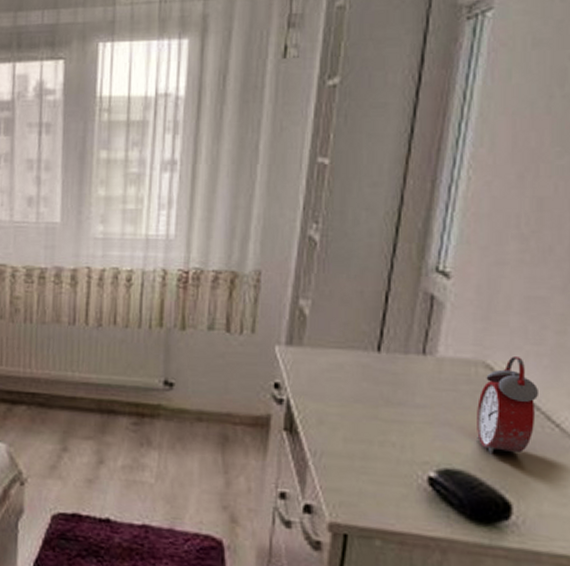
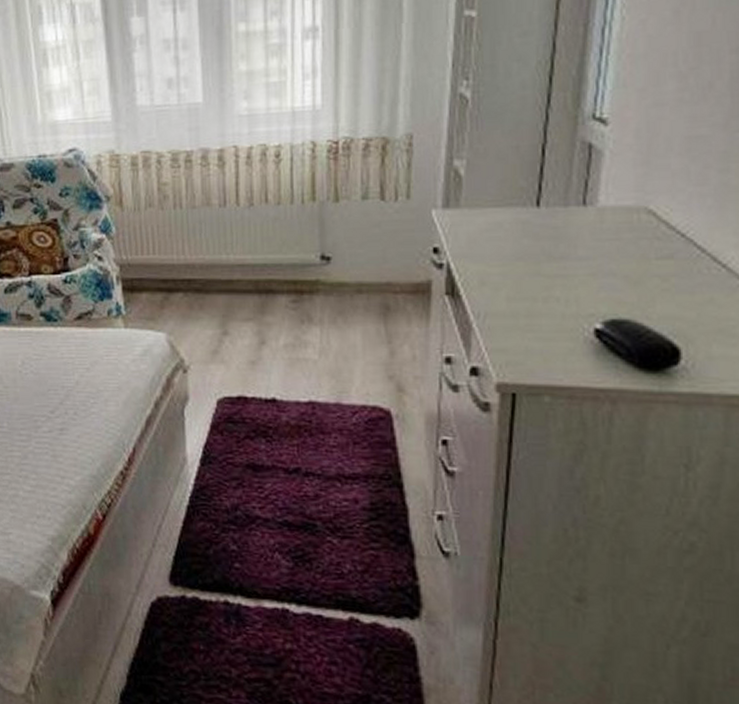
alarm clock: present [477,357,540,455] -> none [641,199,705,301]

